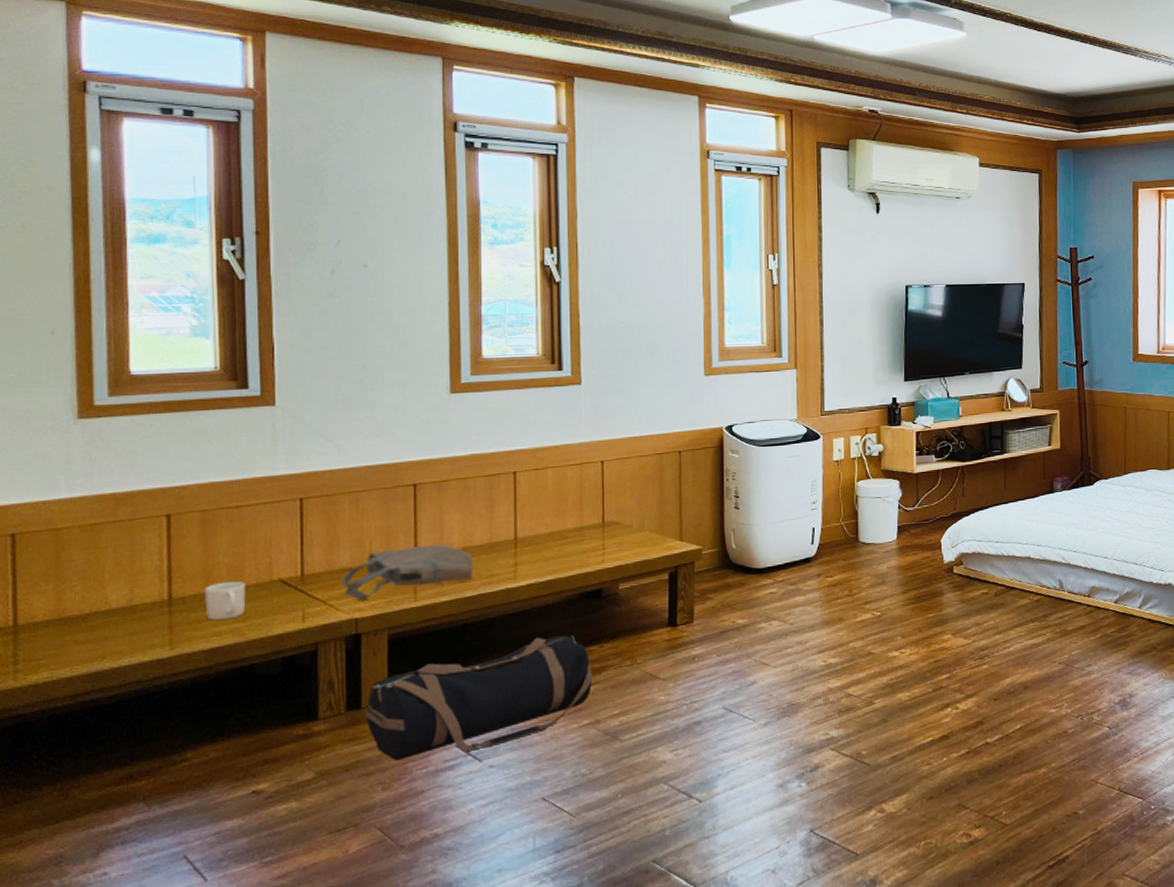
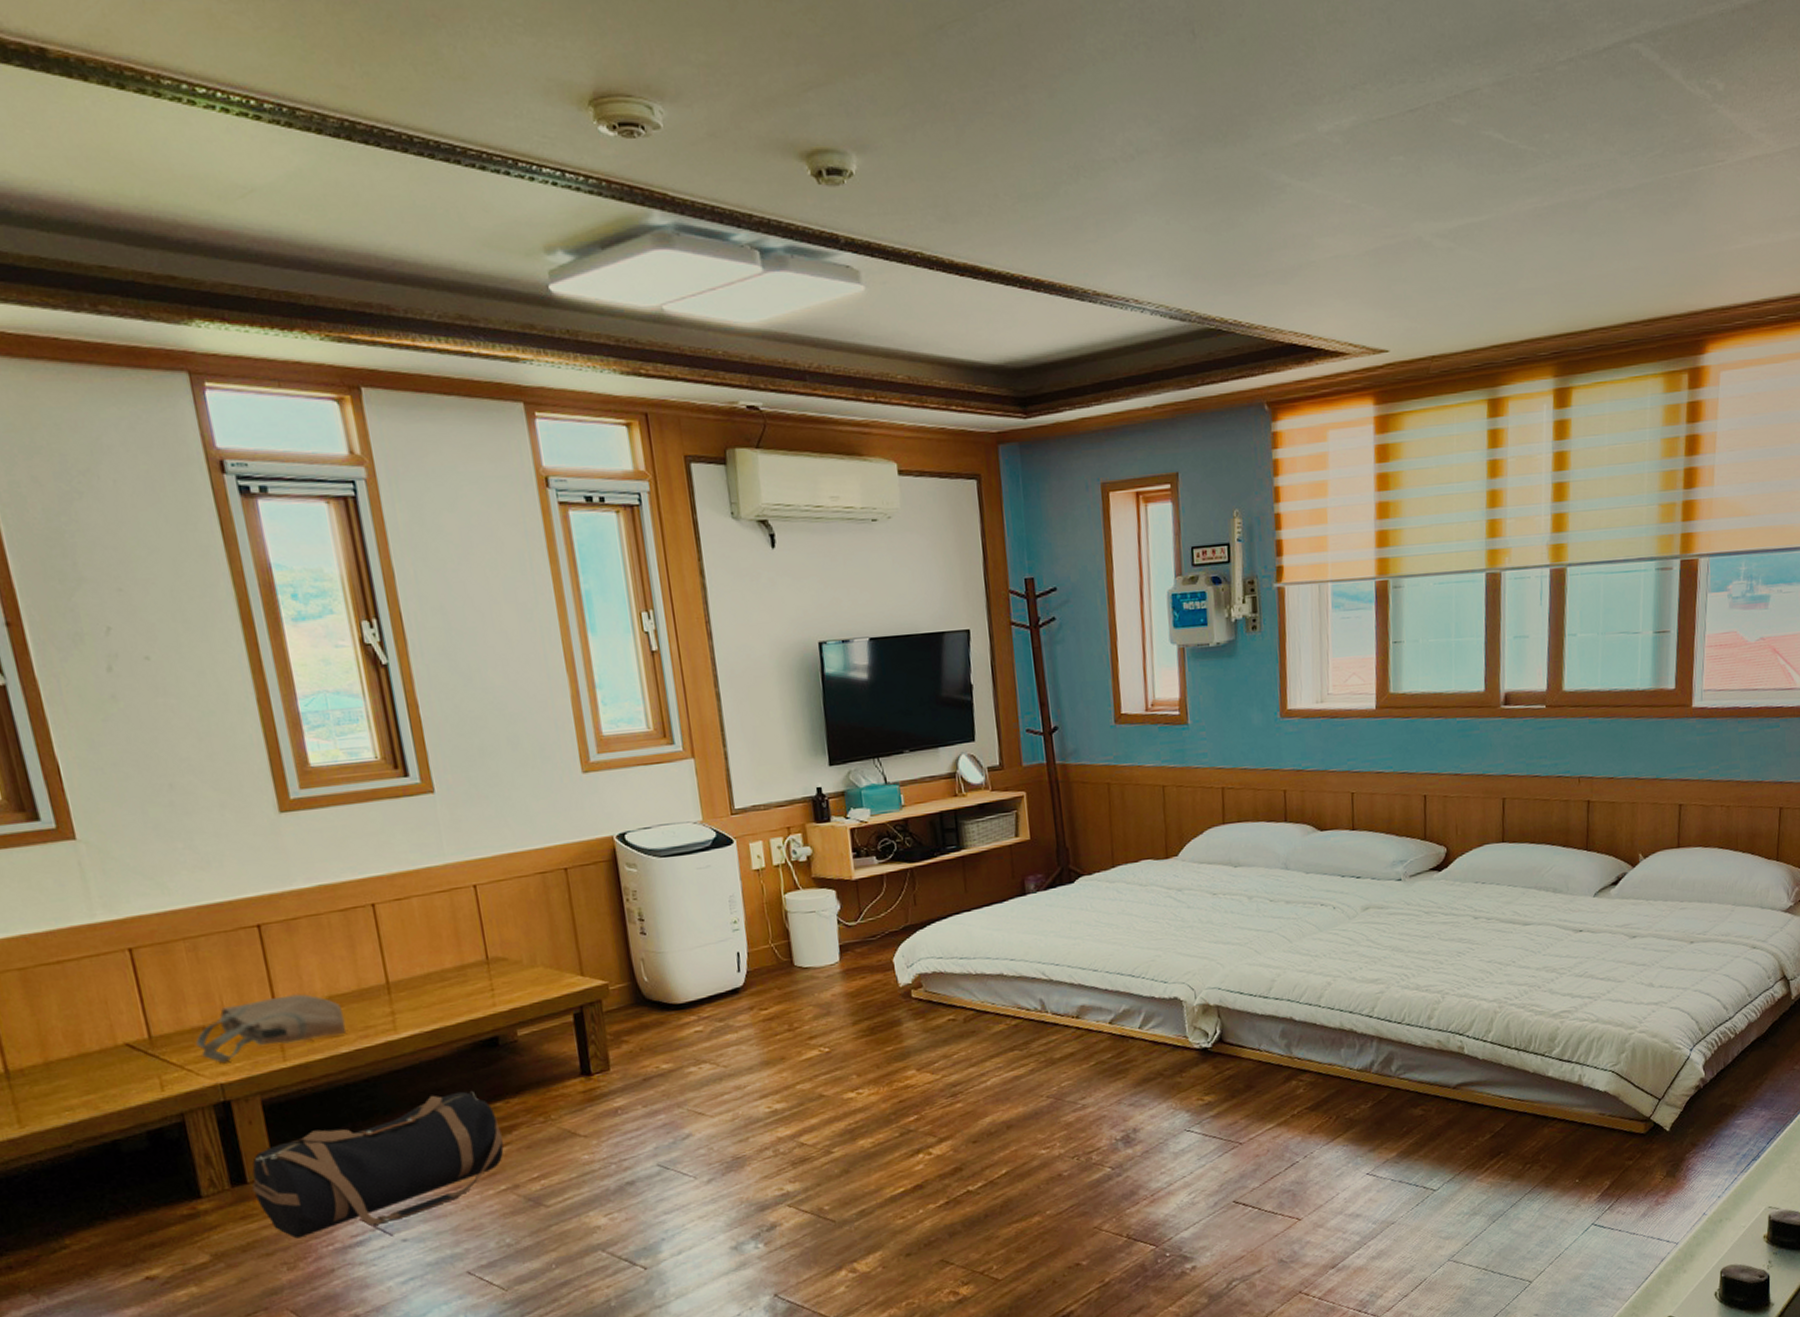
mug: present [203,581,246,621] -> none [41,1047,95,1094]

